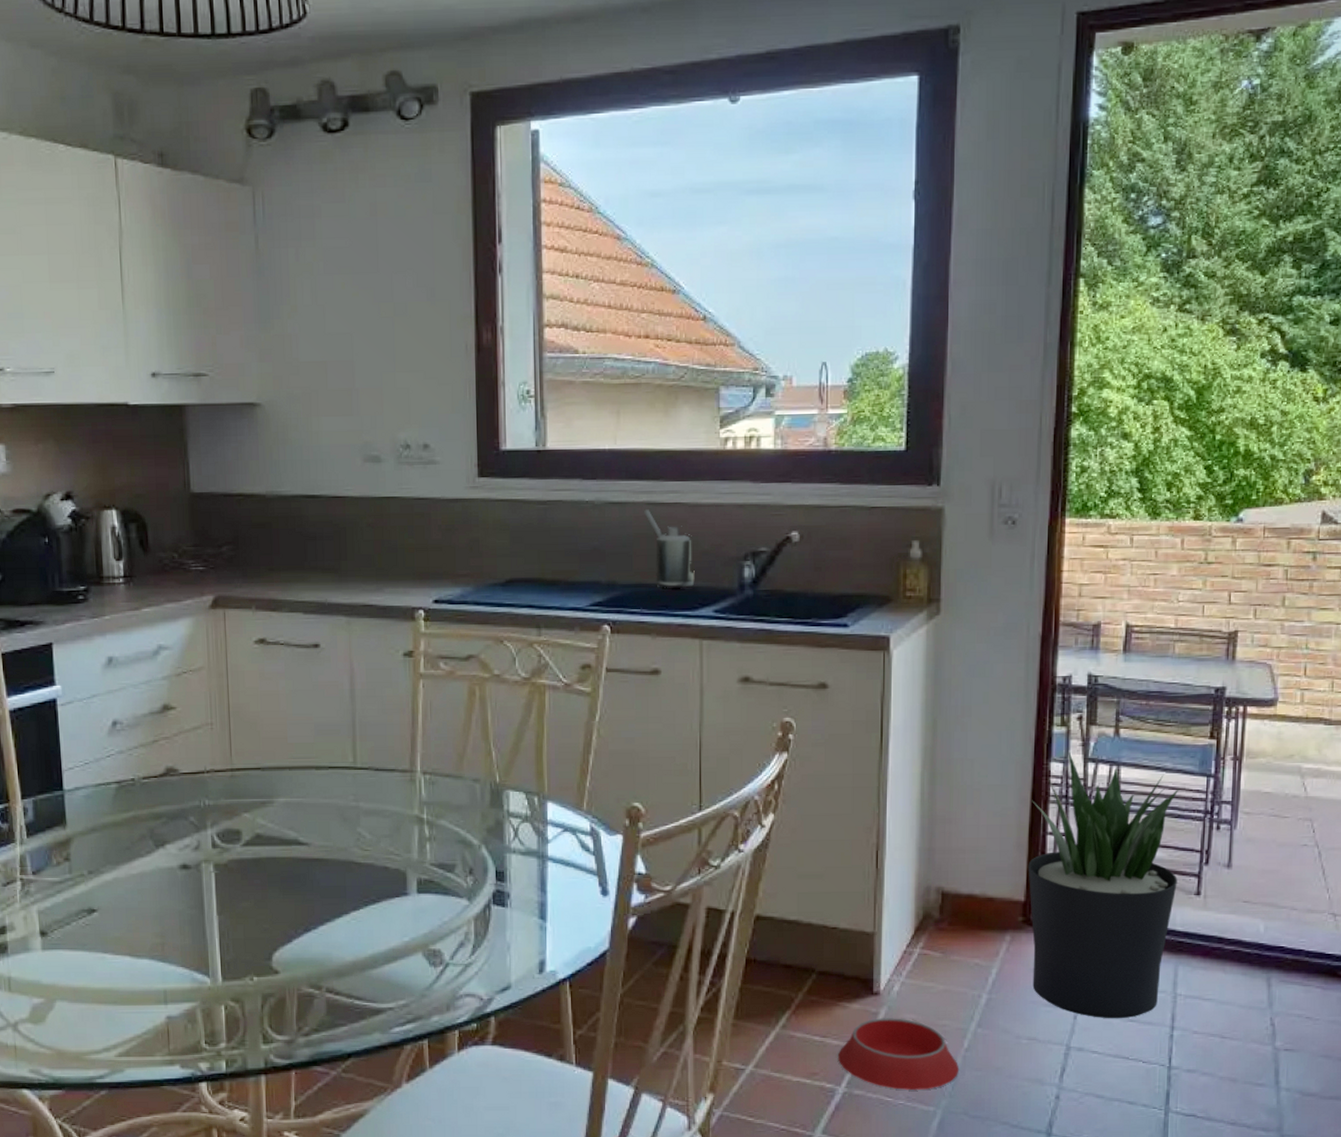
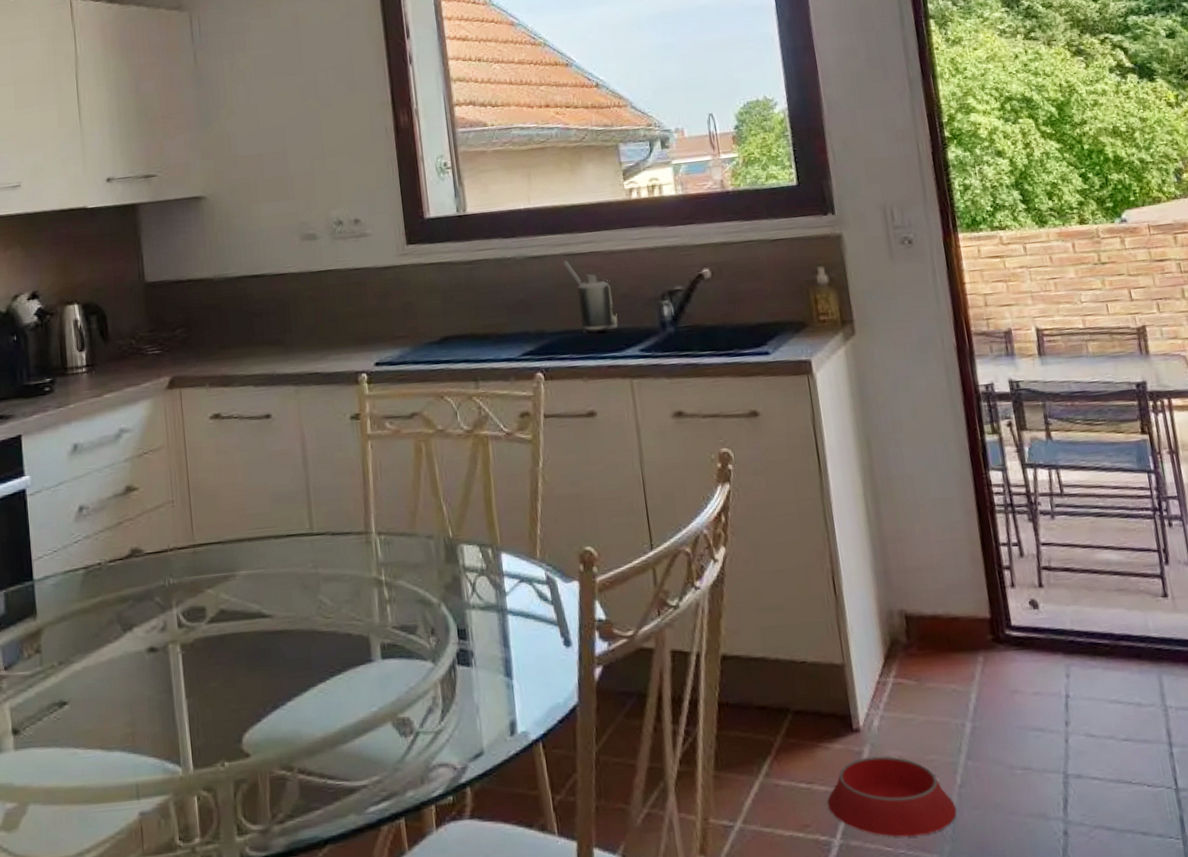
planter: present [1028,752,1179,1019] -> none [978,460,1149,740]

